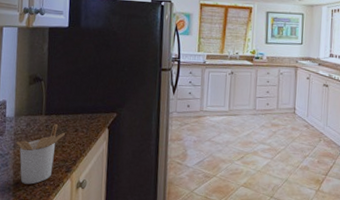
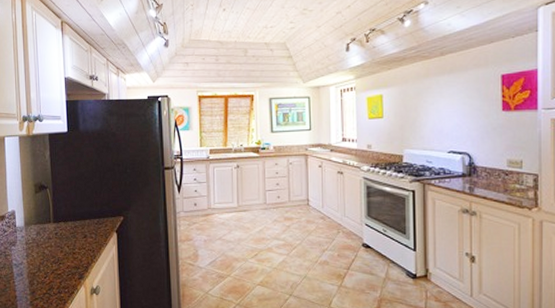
utensil holder: present [16,124,65,184] -> none [28,231,74,293]

